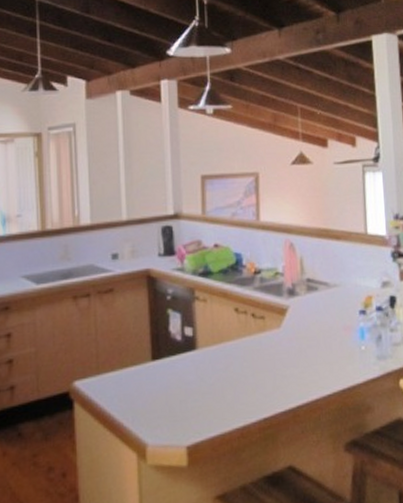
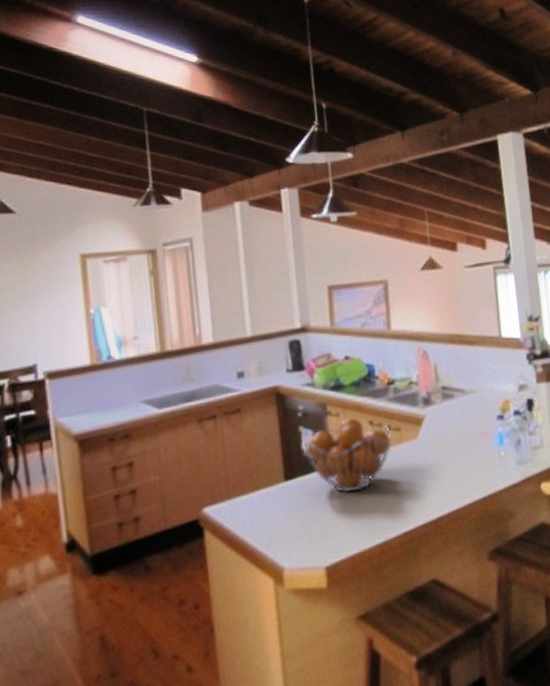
fruit basket: none [172,303,256,376] -> present [304,417,392,493]

